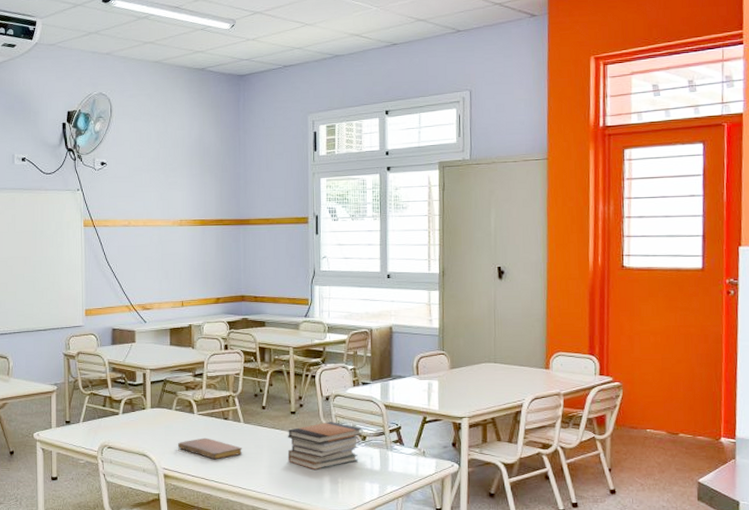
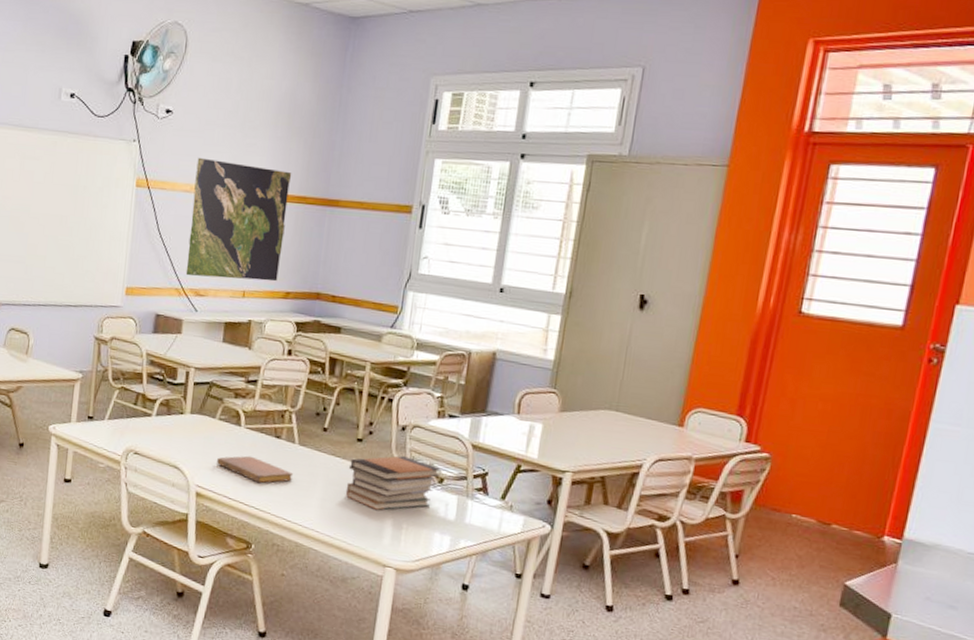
world map: none [131,197,209,294] -> present [185,157,292,282]

